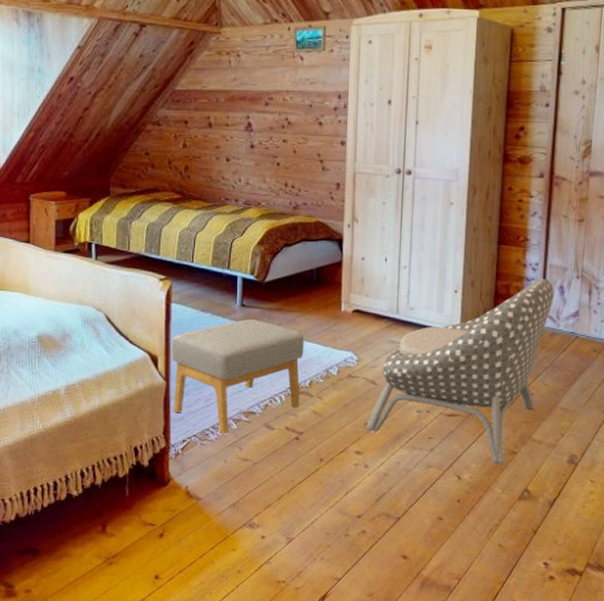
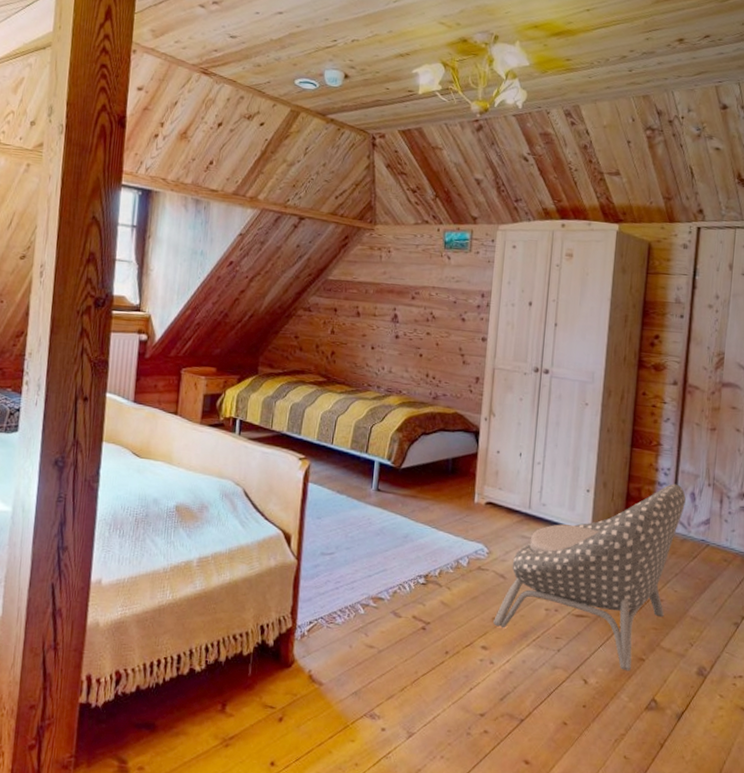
footstool: present [171,319,305,434] -> none [302,504,437,619]

